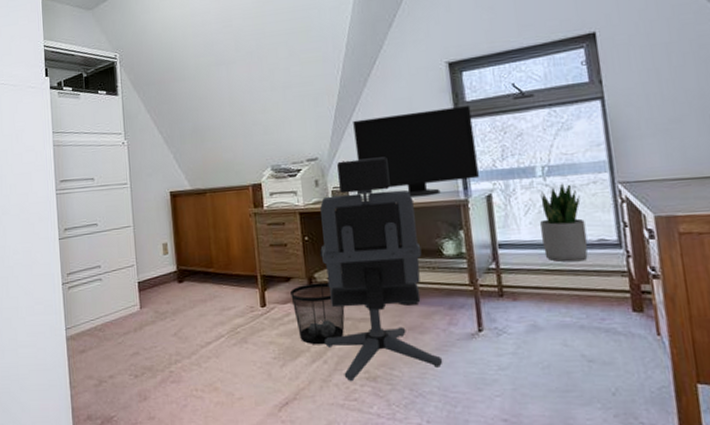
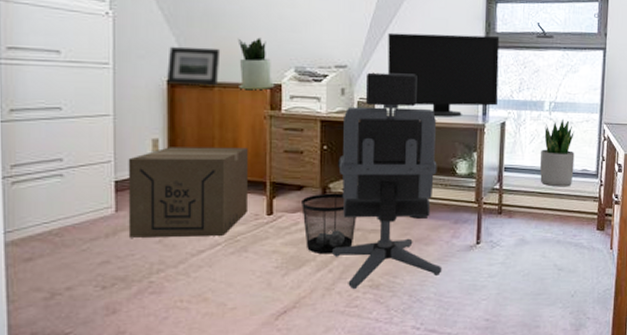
cardboard box: none [146,244,245,331] -> present [128,147,249,238]
picture frame: none [169,158,209,195] -> present [166,46,221,86]
planter: none [221,144,256,193] -> present [237,37,275,91]

